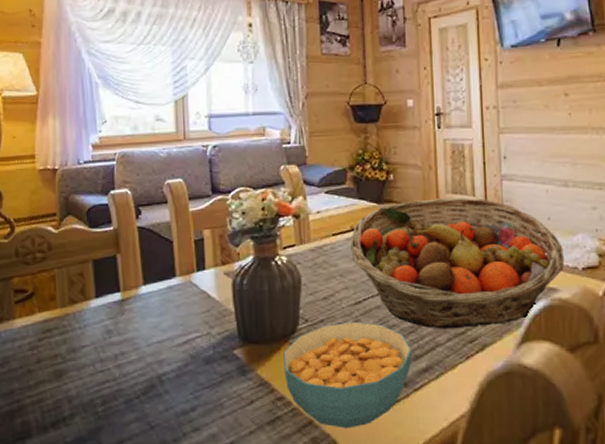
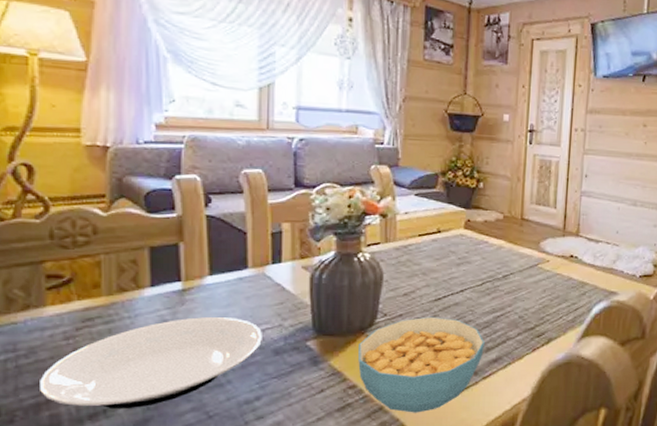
plate: none [13,326,193,417] -> present [40,317,262,408]
fruit basket: present [350,198,565,329] -> none [435,208,627,325]

